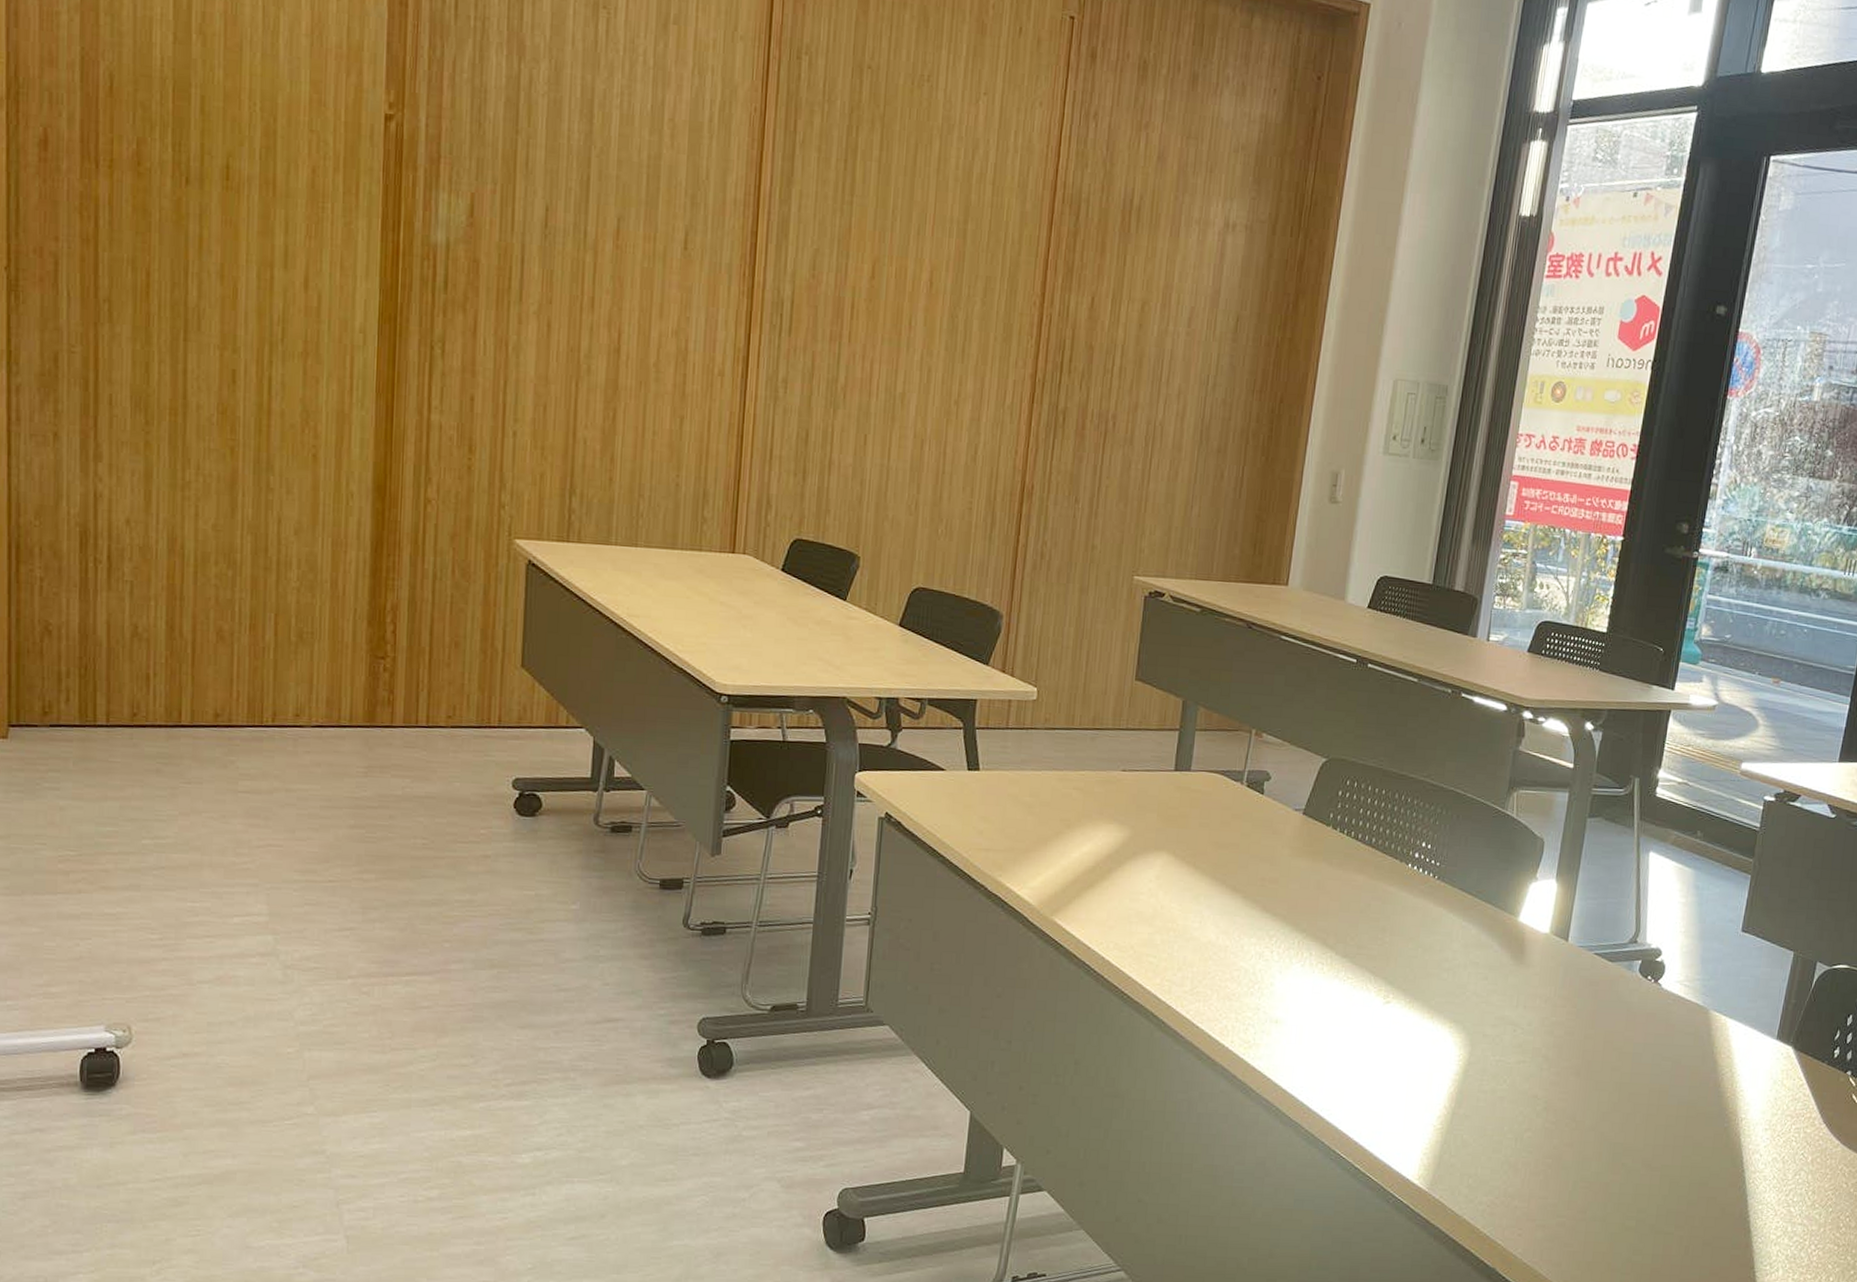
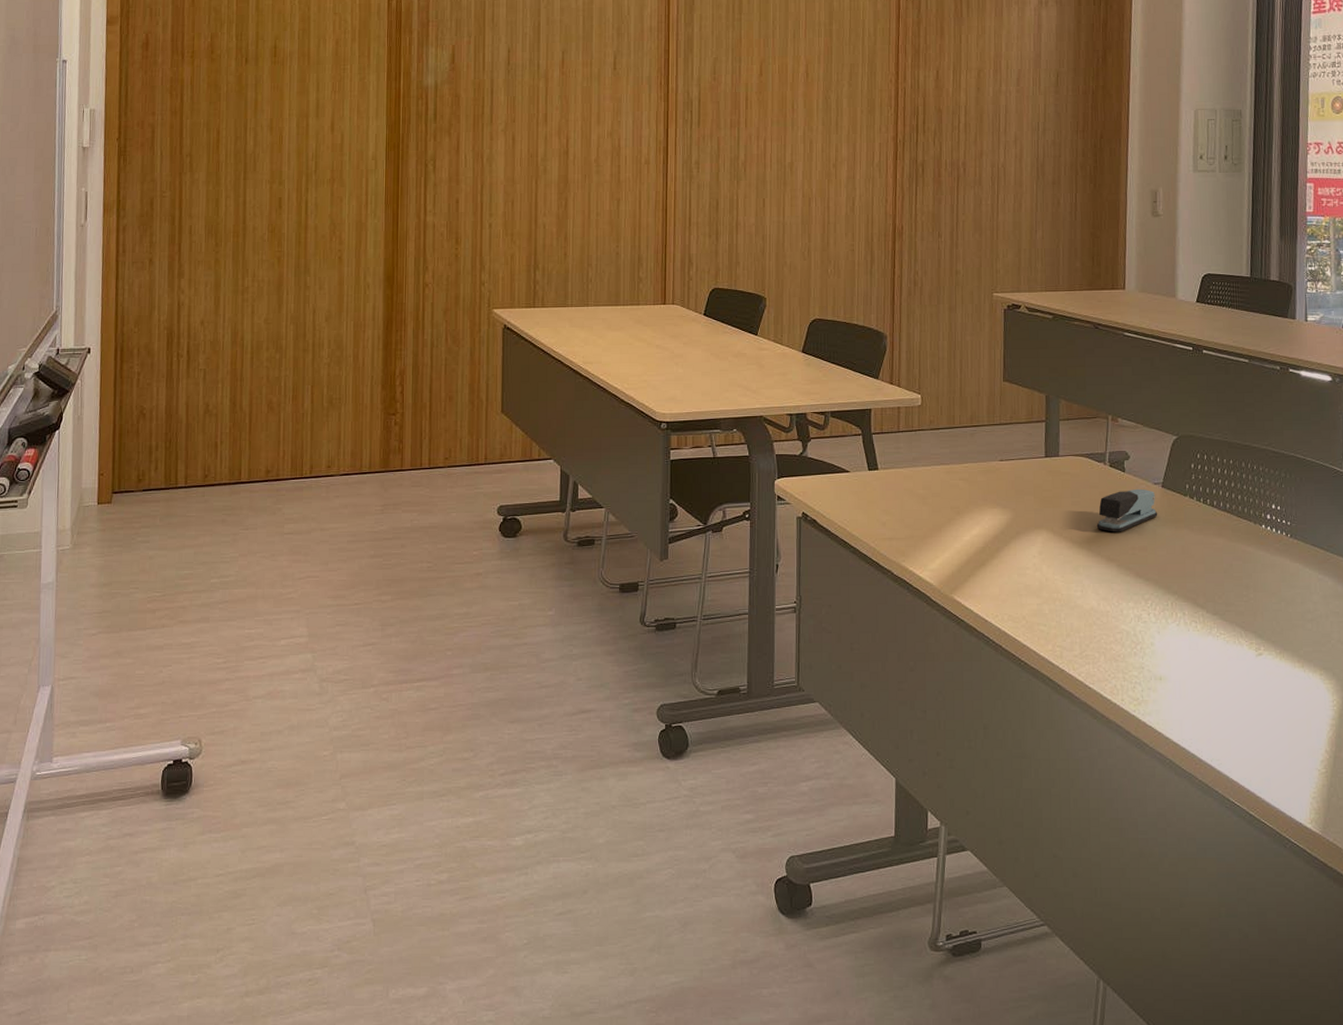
stapler: none [1224,814,1295,861] -> present [1096,488,1158,533]

